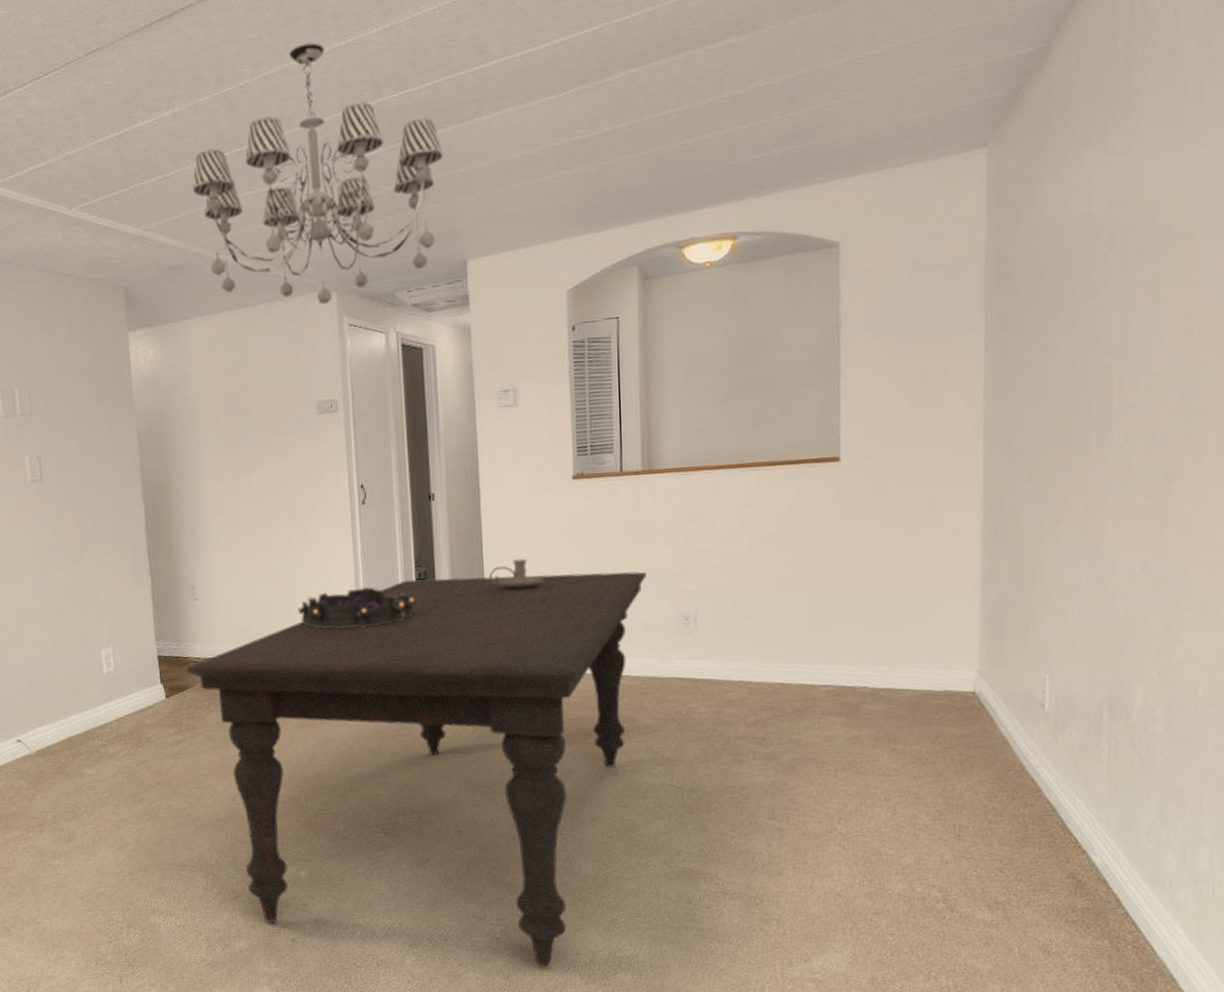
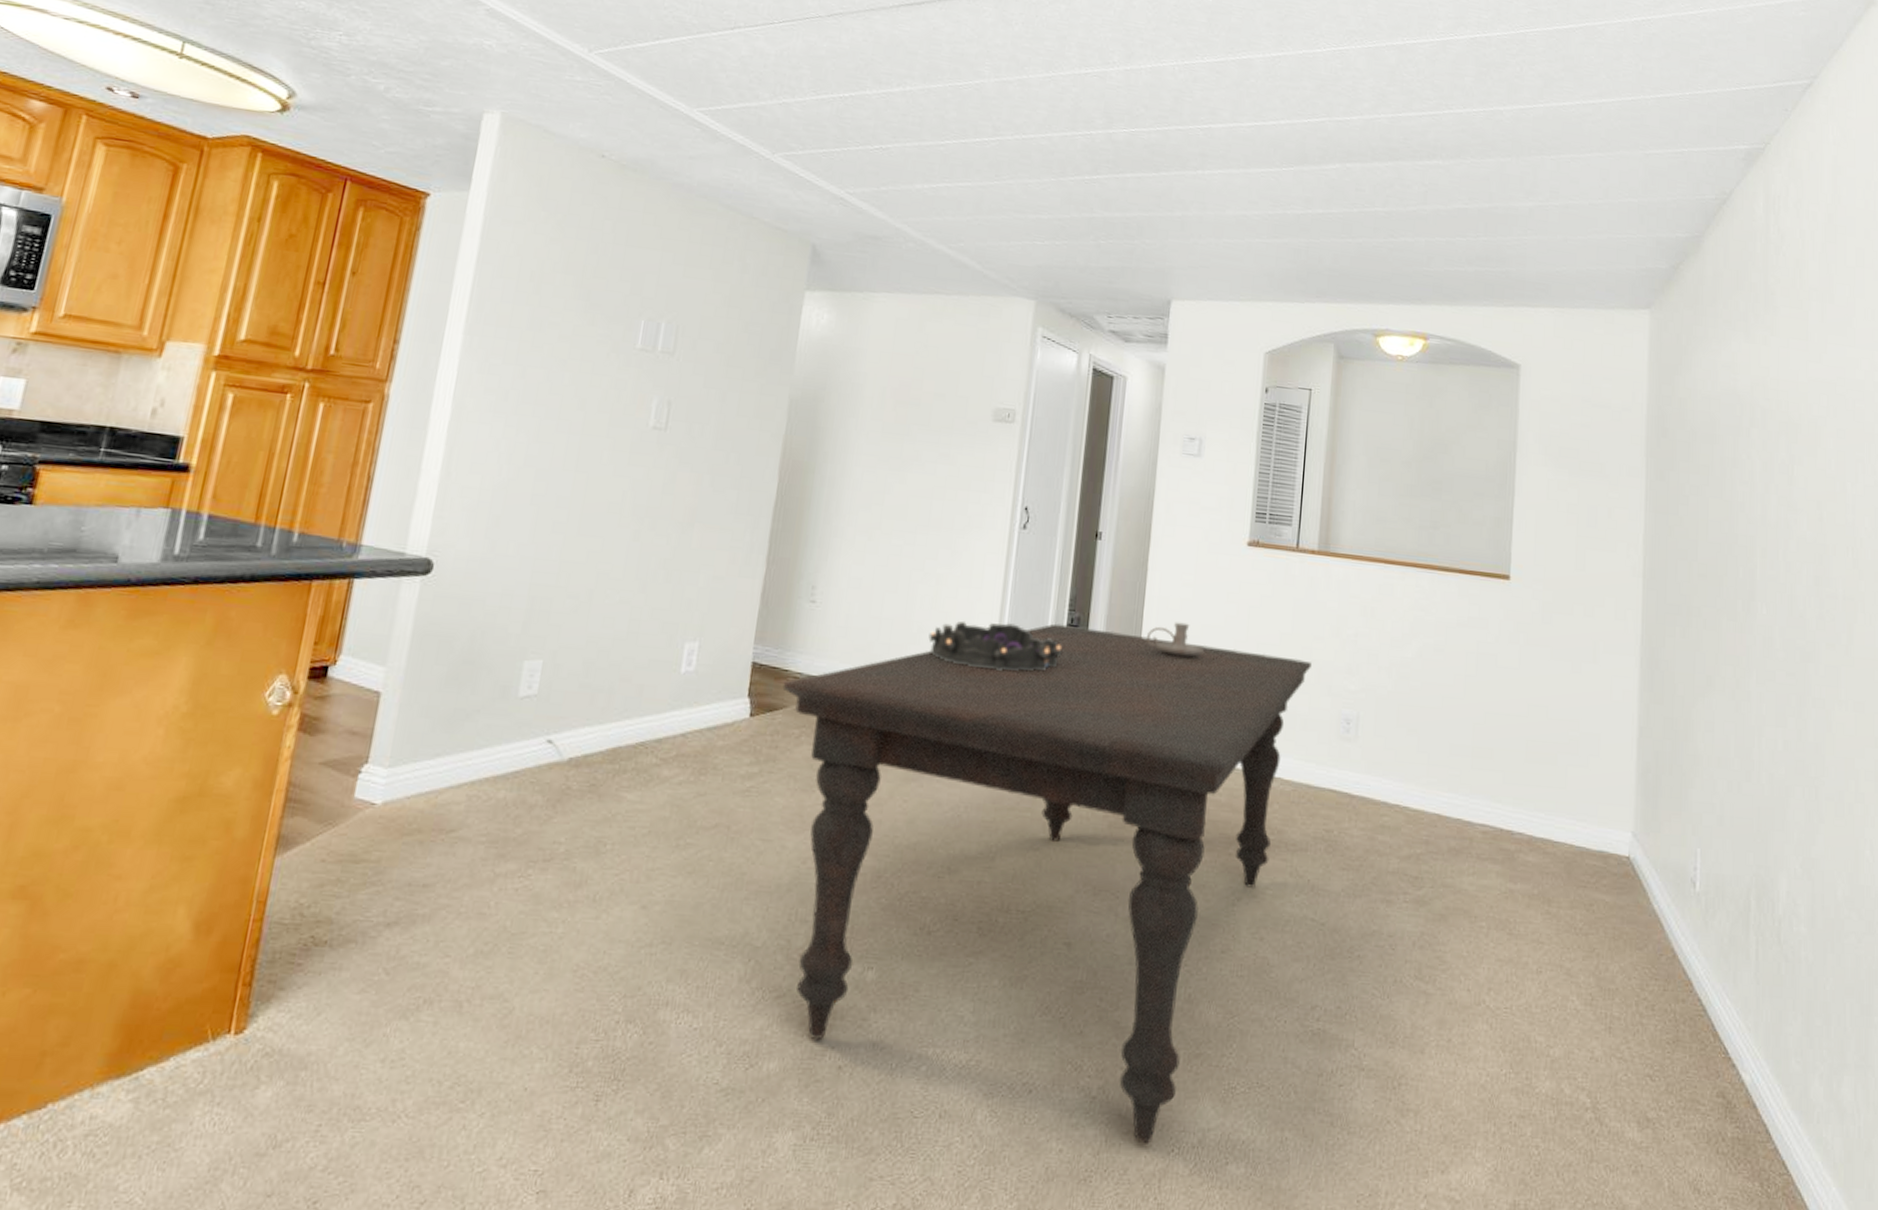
chandelier: present [192,42,443,305] -> none [906,62,1163,311]

